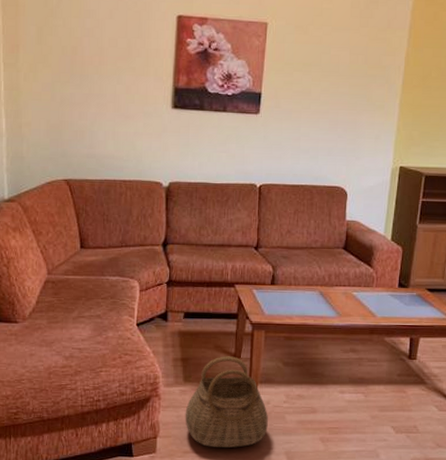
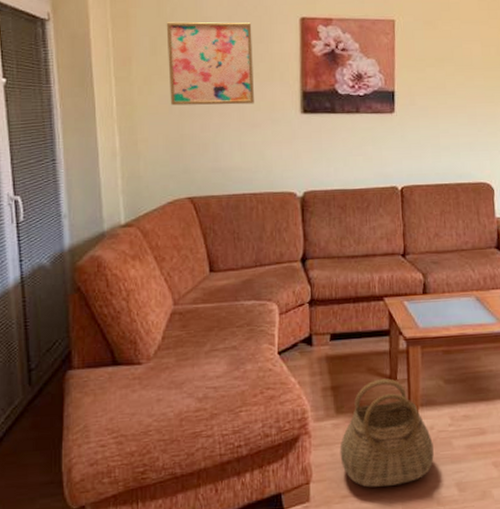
wall art: none [52,13,131,97] -> present [166,22,254,106]

